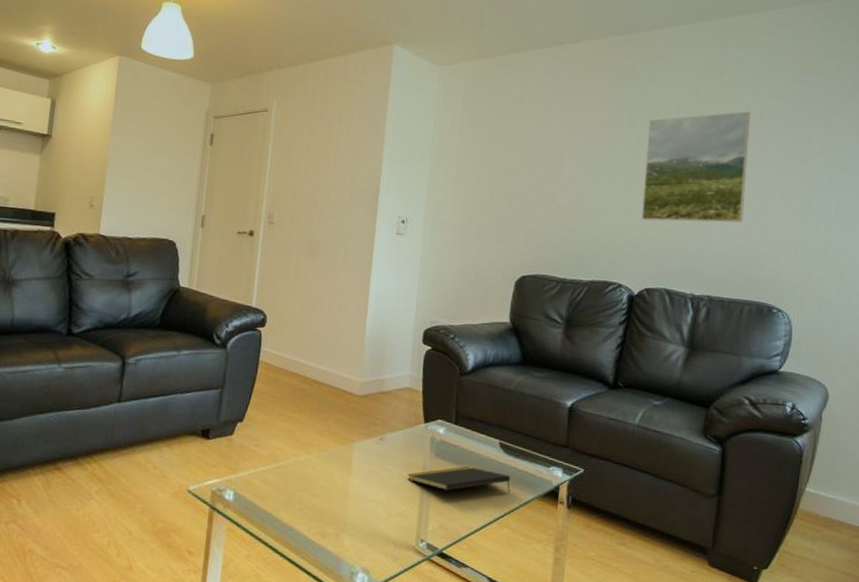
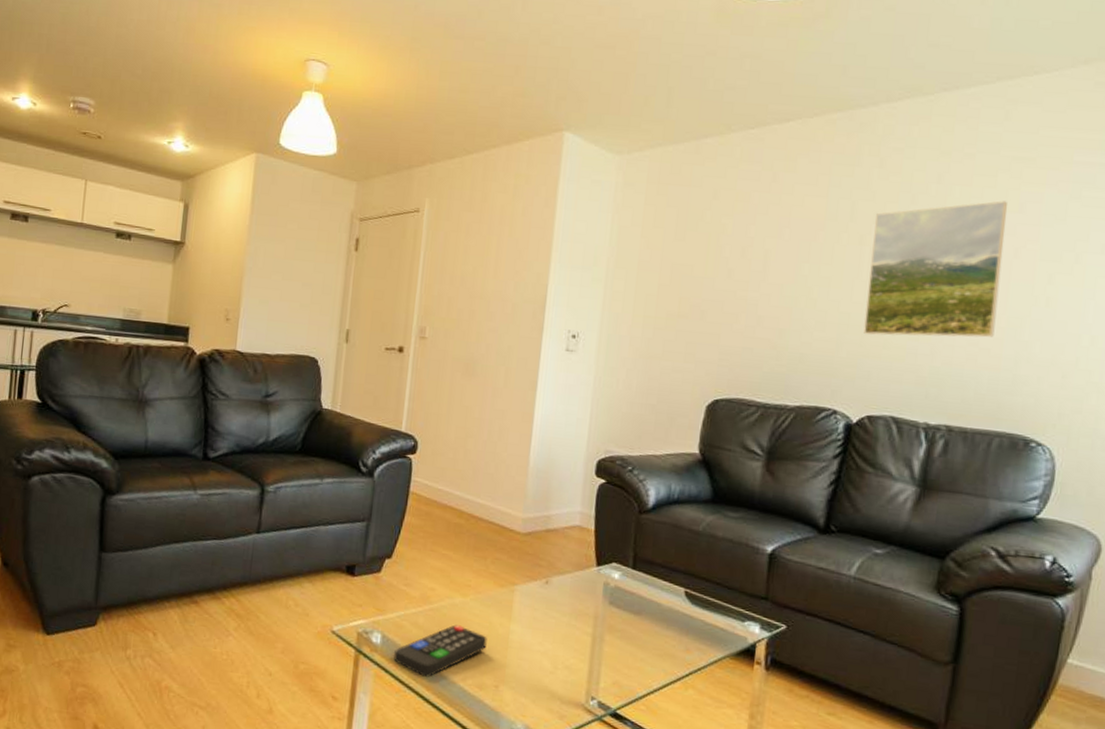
remote control: none [244,480,329,529] -> present [393,625,487,677]
notepad: present [407,466,510,493] -> none [576,617,697,649]

